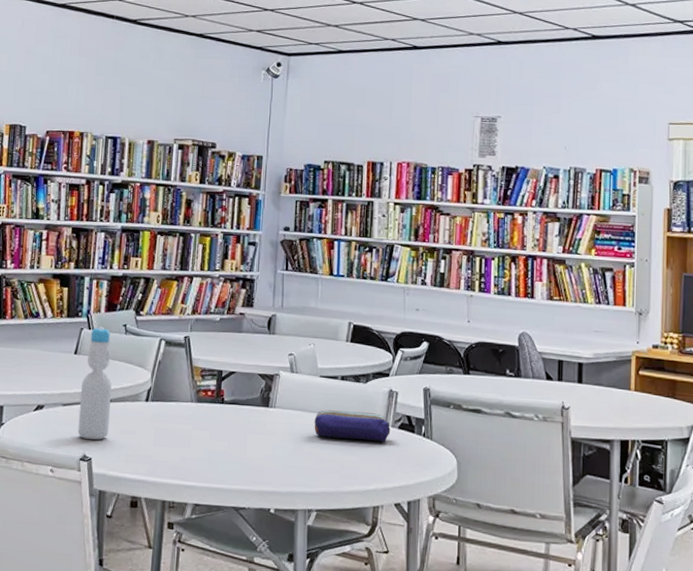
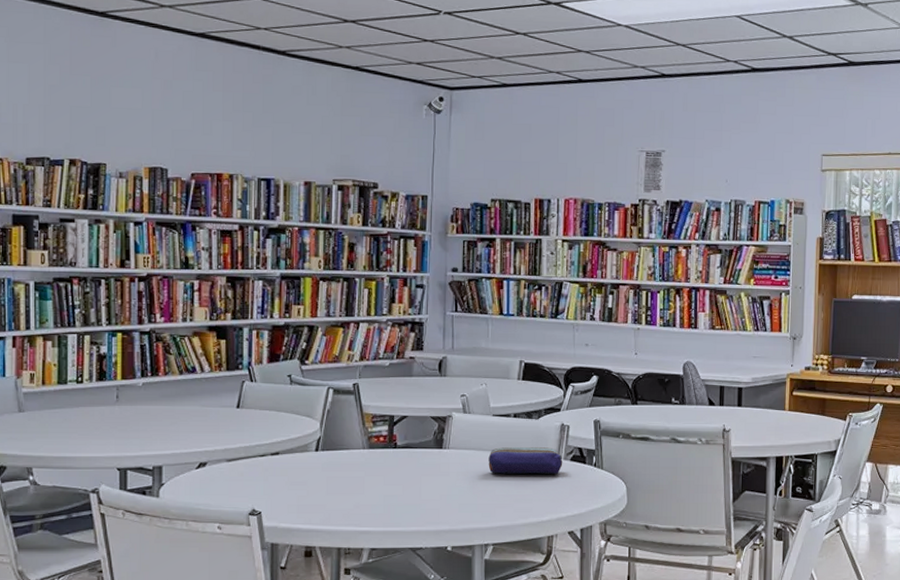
bottle: present [78,327,112,441] -> none [245,378,280,494]

